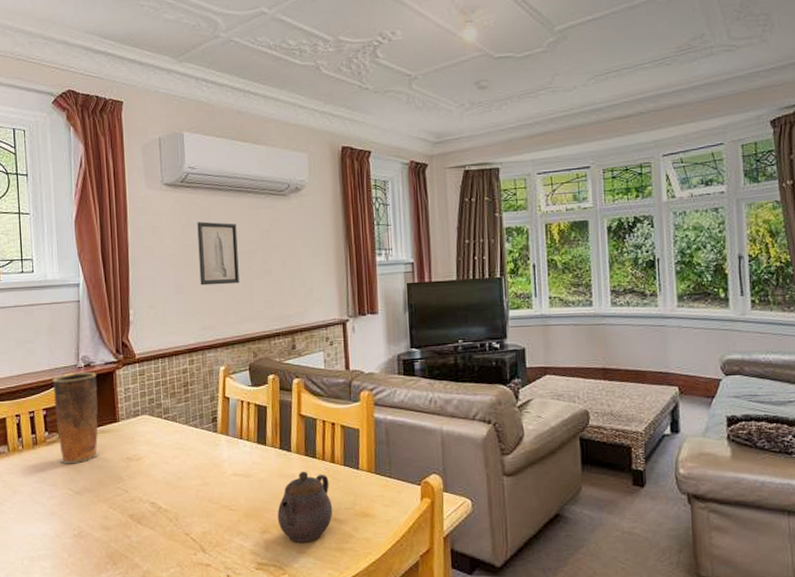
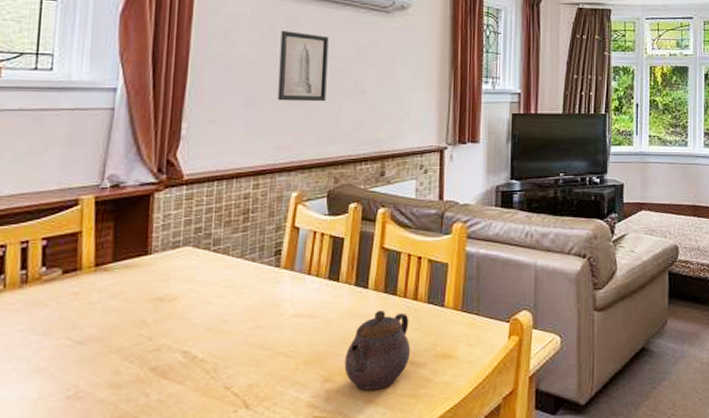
vase: present [52,372,99,464] -> none [59,193,127,307]

